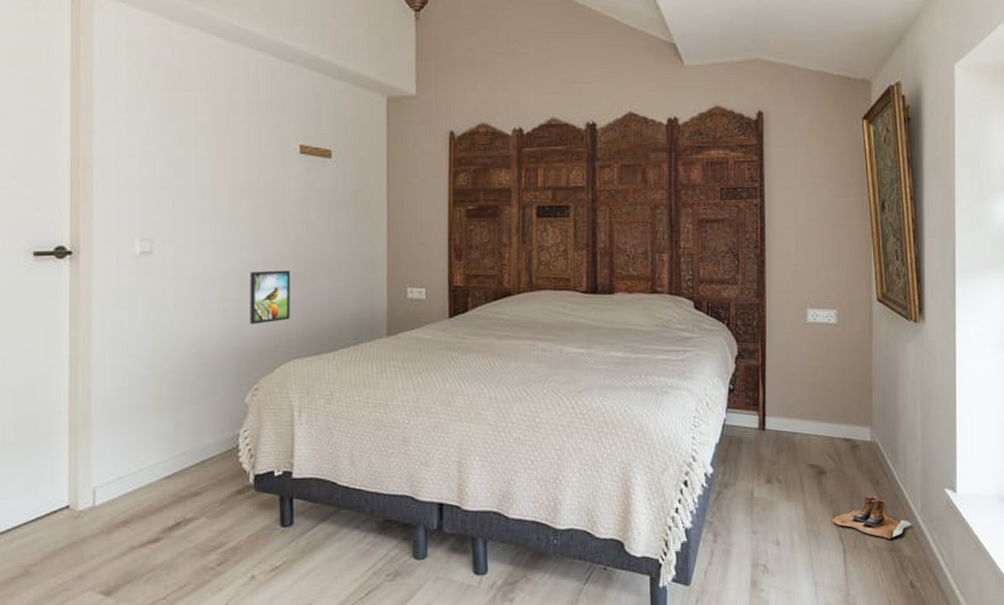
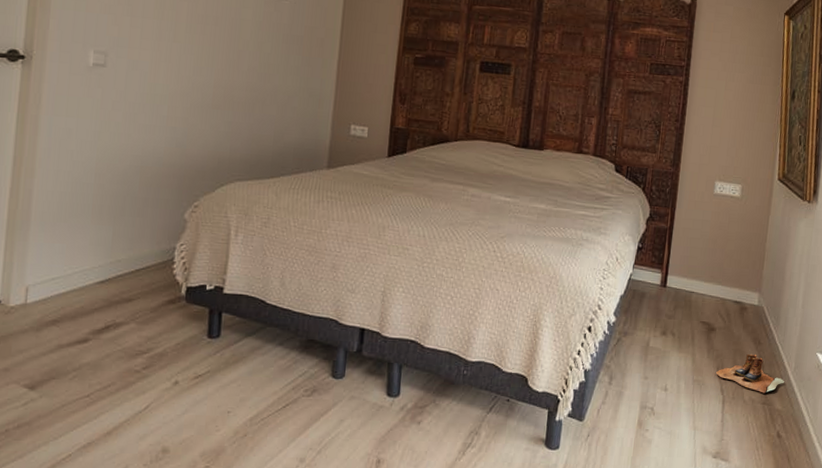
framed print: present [250,270,291,324] -> none [196,94,241,145]

